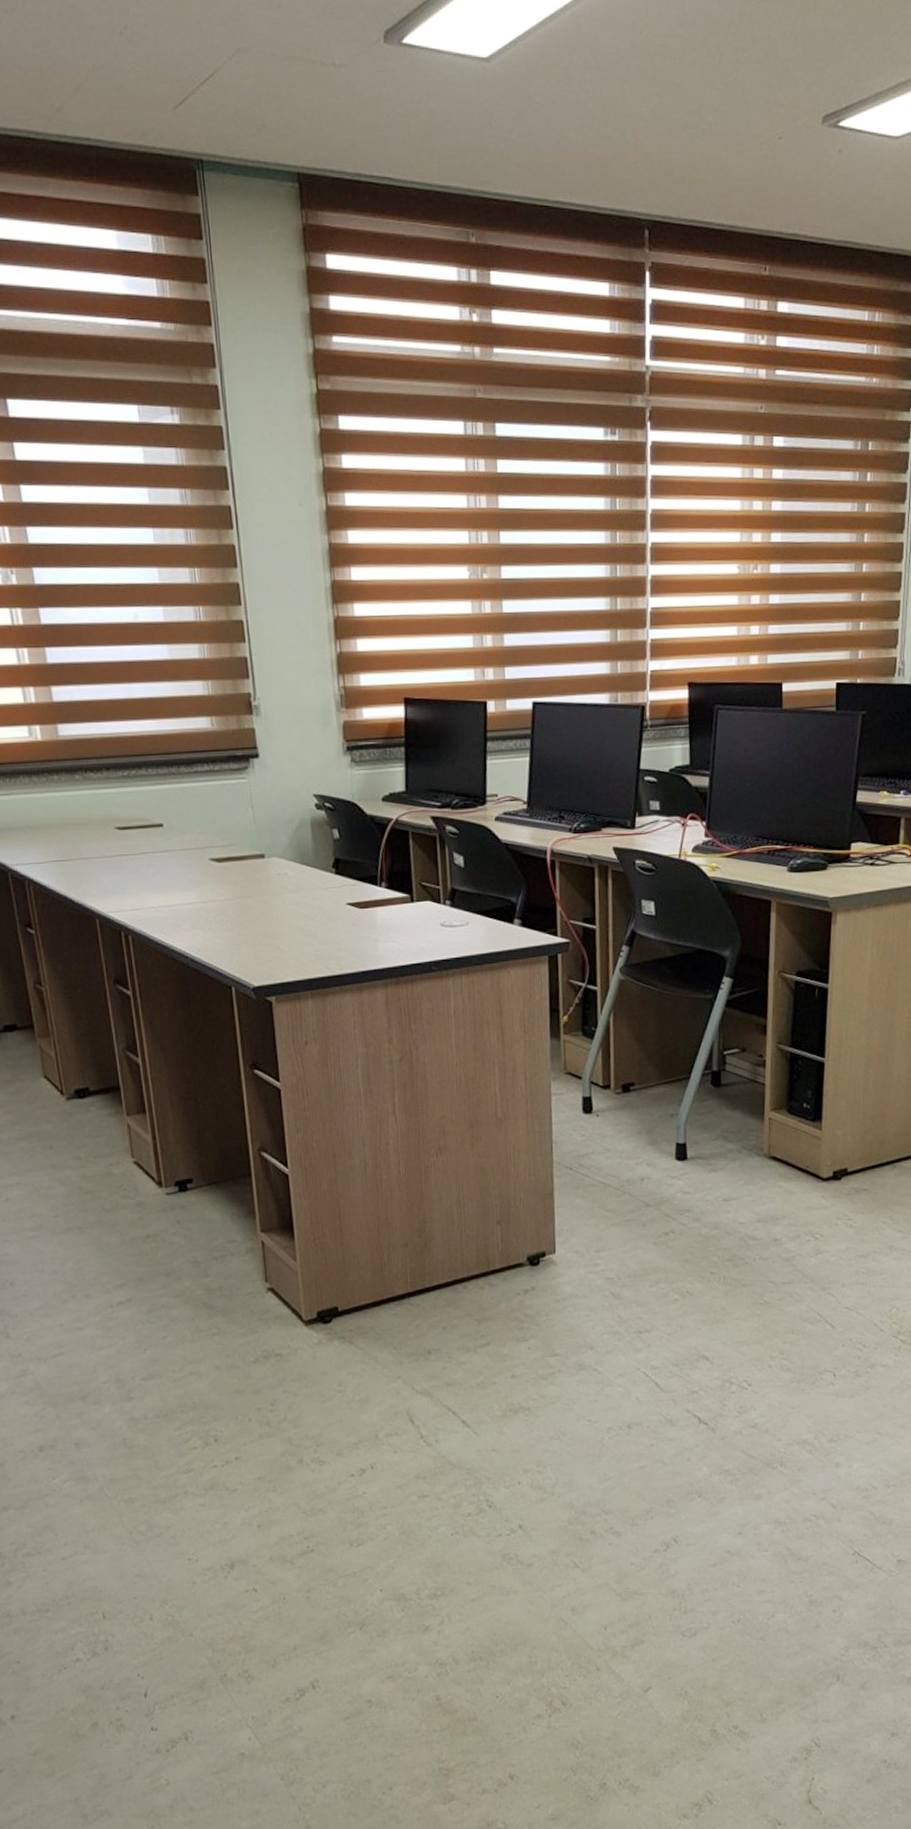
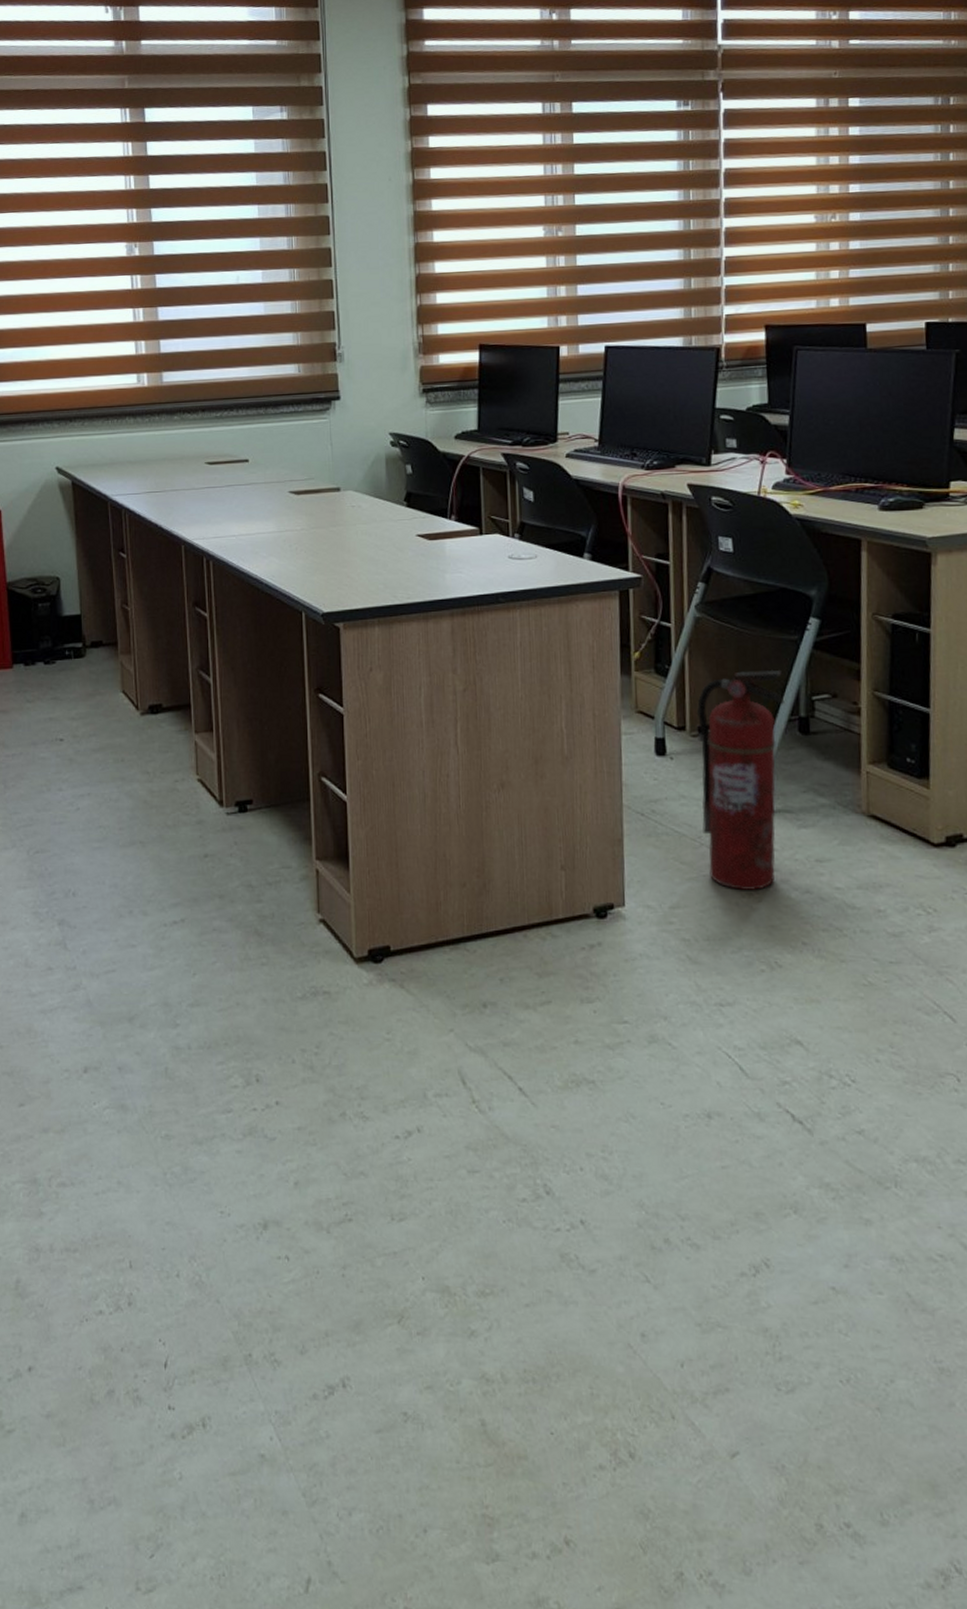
fire extinguisher: none [620,1027,700,1231] -> present [696,669,785,890]

